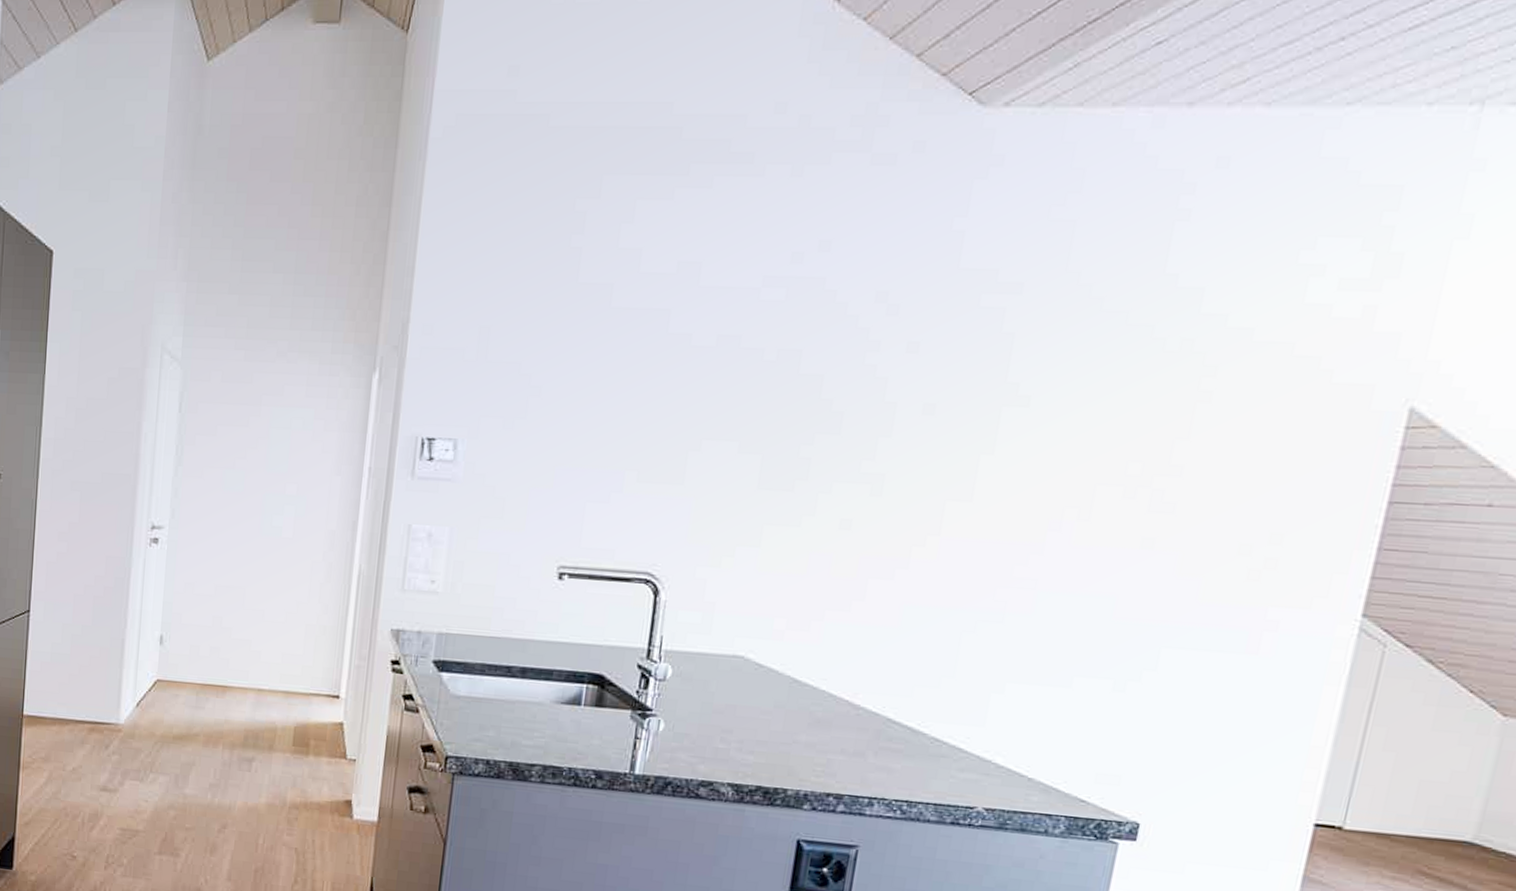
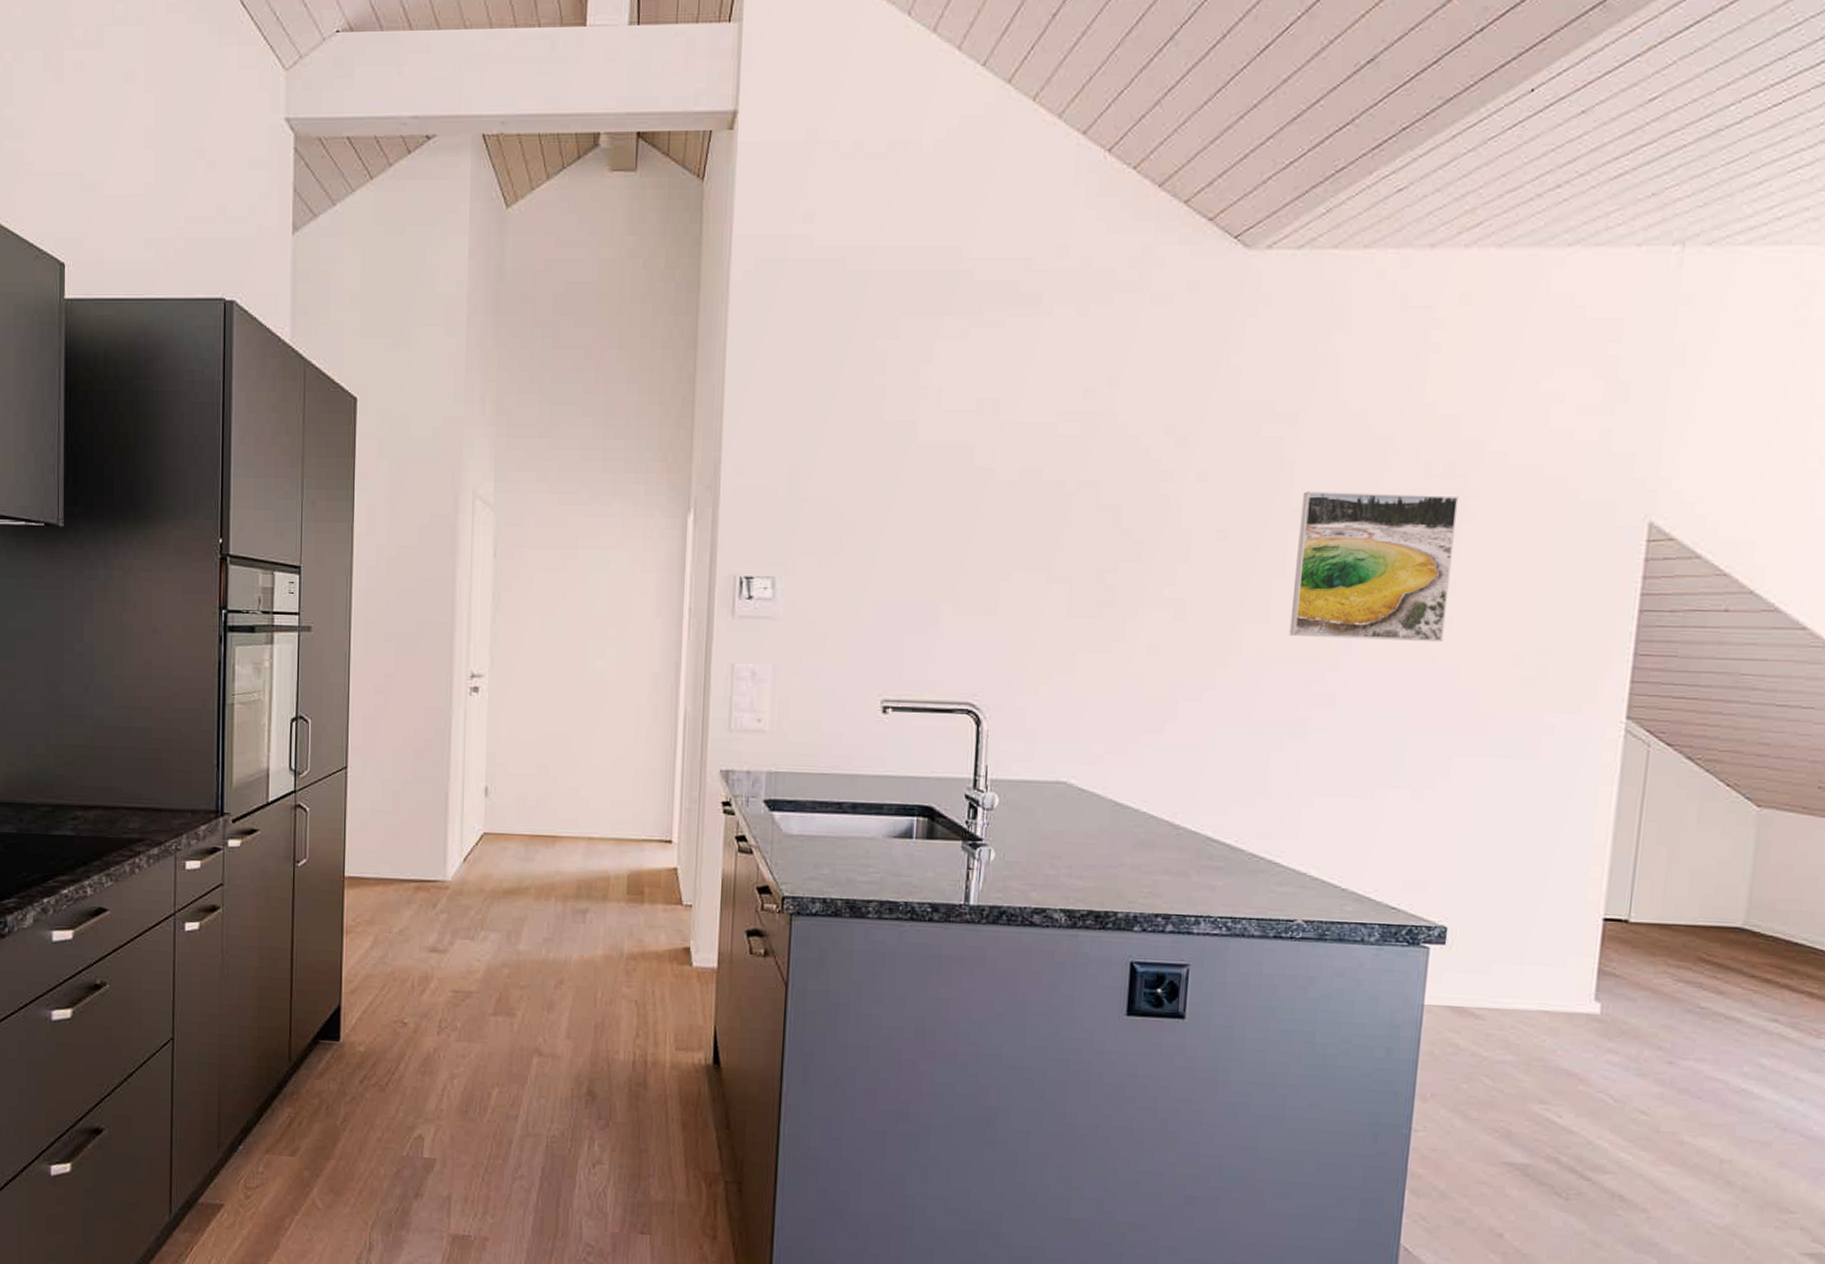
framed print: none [993,366,1195,529] -> present [1289,492,1459,643]

